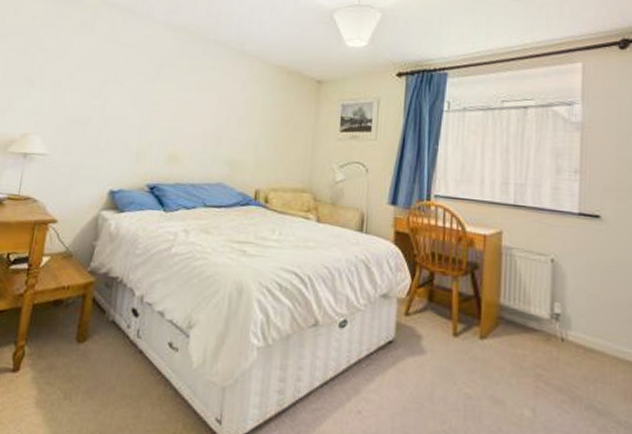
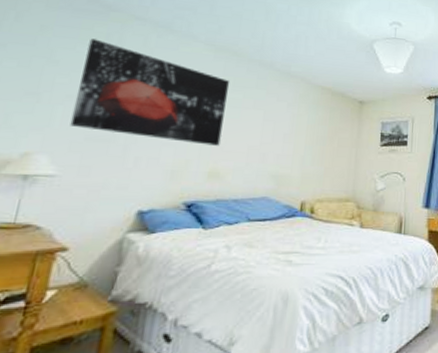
wall art: none [56,26,187,129] -> present [69,38,230,146]

